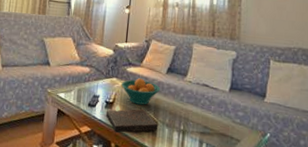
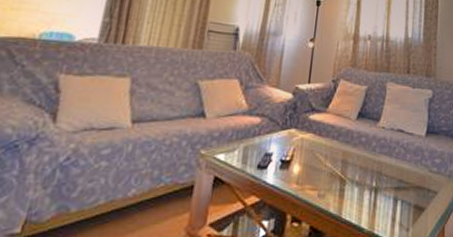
book: present [106,109,158,133] -> none [280,166,346,201]
fruit bowl: present [121,78,161,105] -> none [301,127,350,161]

